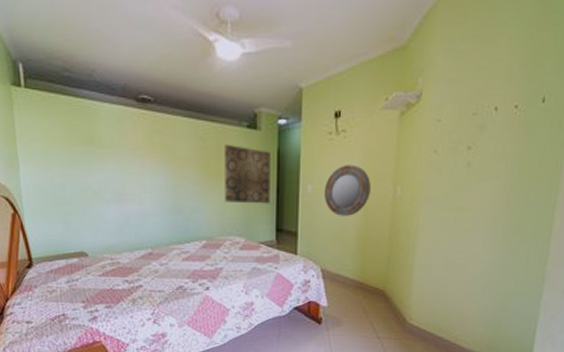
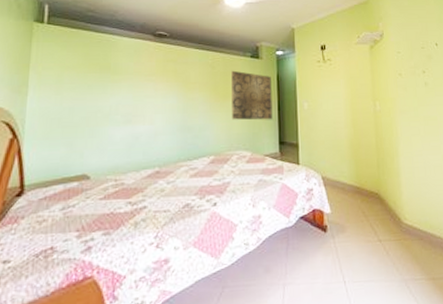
home mirror: present [323,165,371,216] -> none [318,85,356,128]

